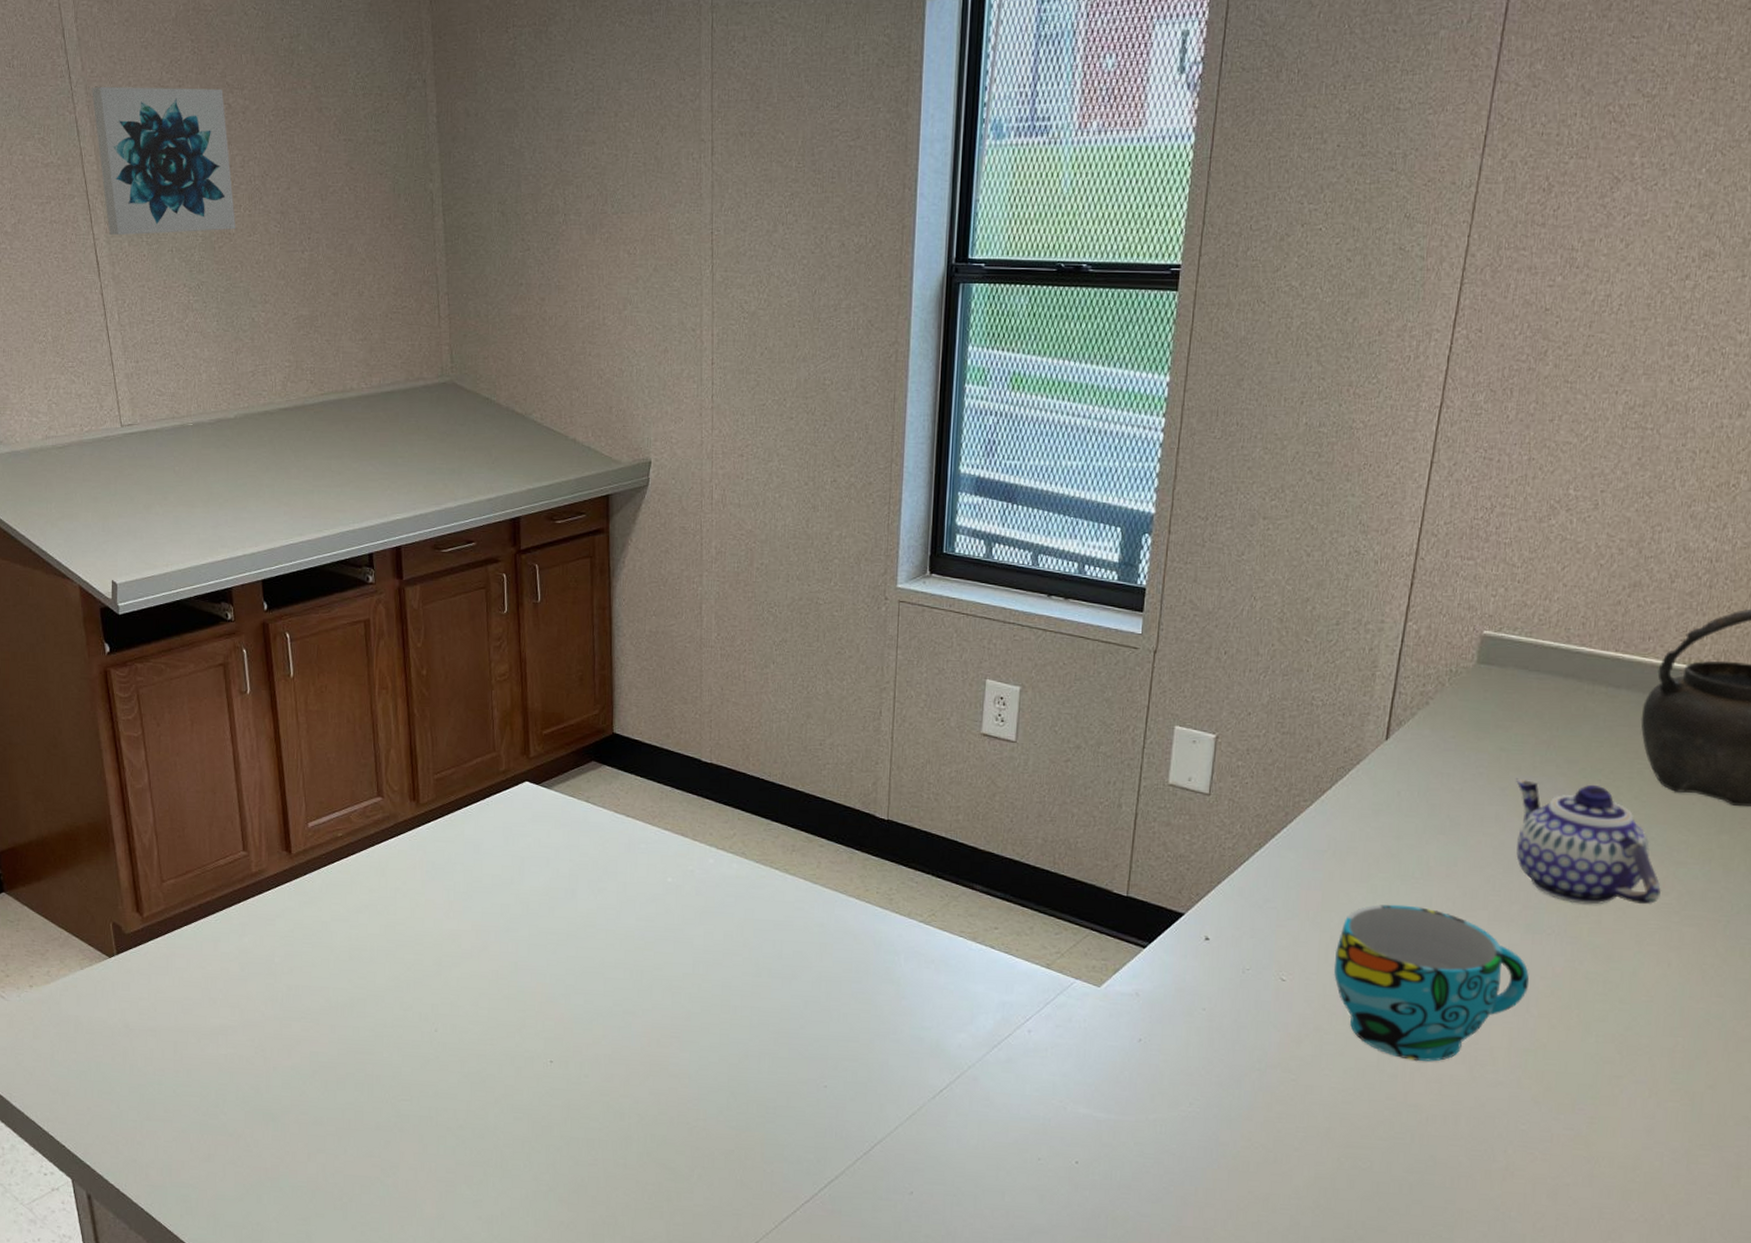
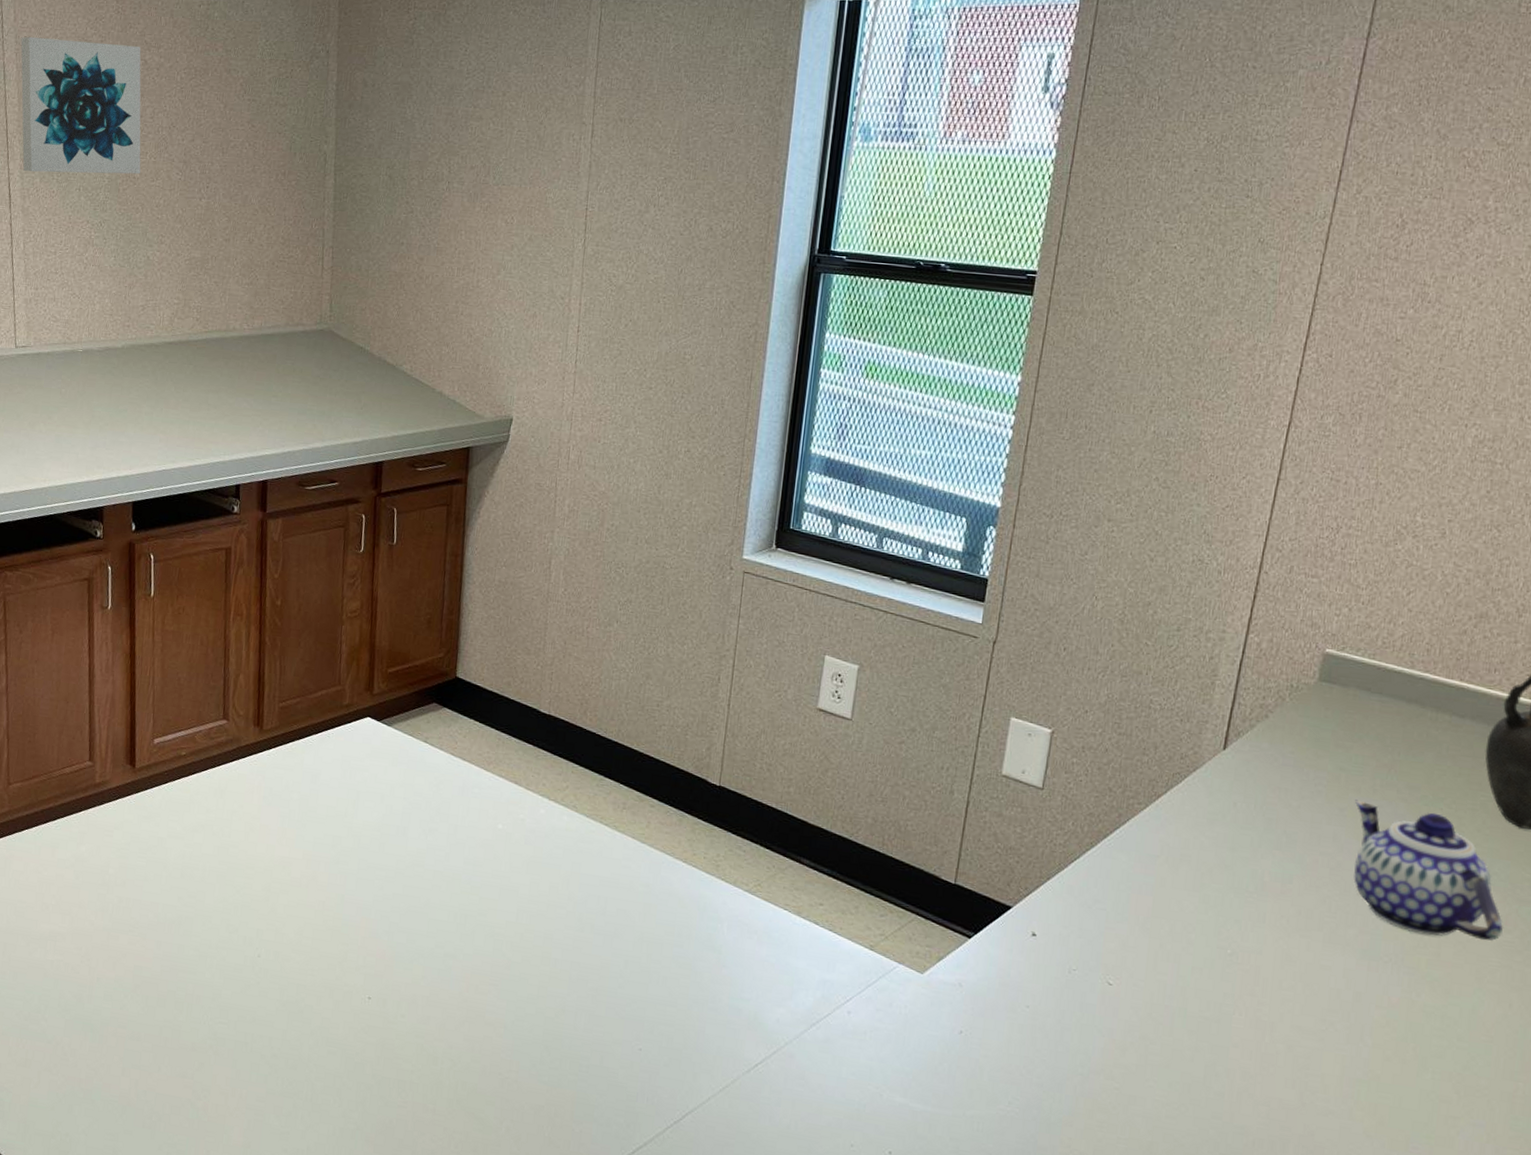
cup: present [1333,904,1530,1062] -> none [1162,915,1365,1083]

